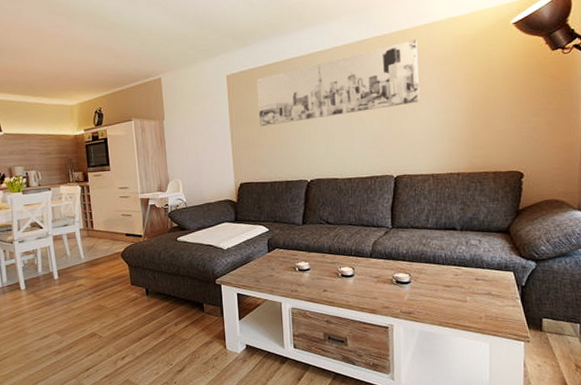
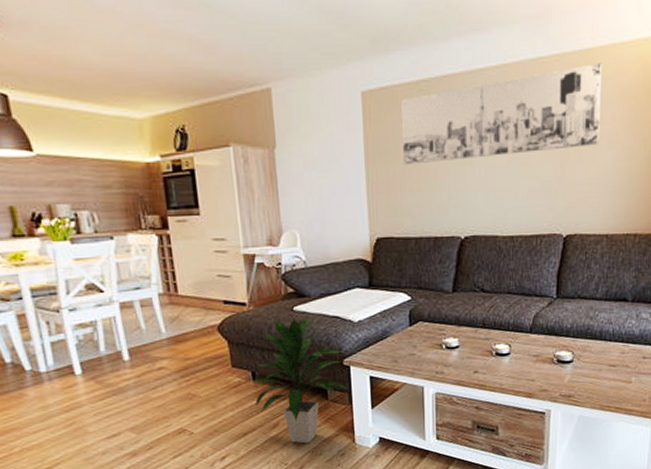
indoor plant: none [147,246,219,348] -> present [254,317,348,444]

